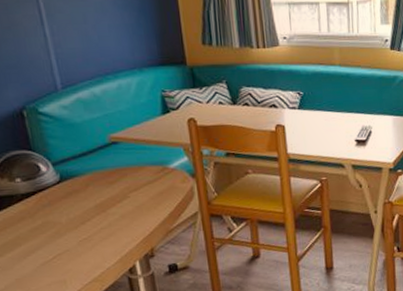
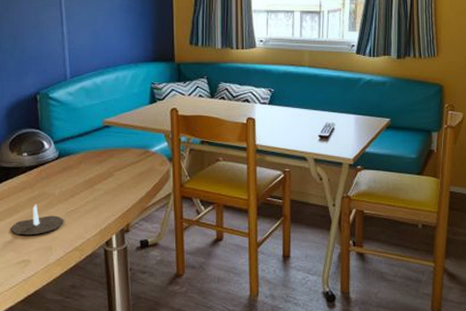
candle: none [14,235,77,270] -> present [11,204,64,236]

